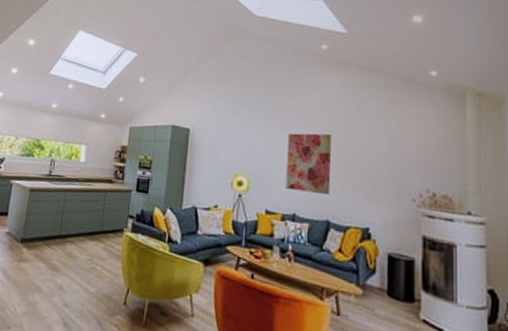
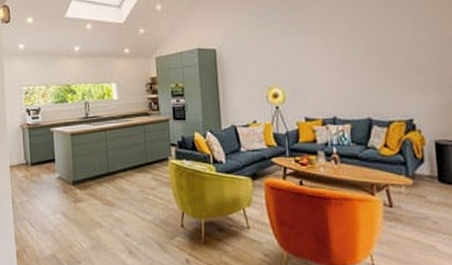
wall art: present [285,133,331,196] -> none [318,31,369,94]

